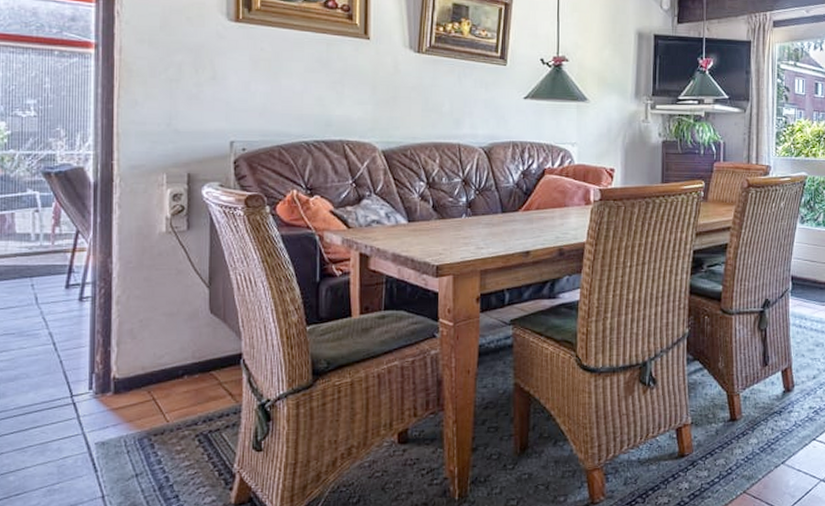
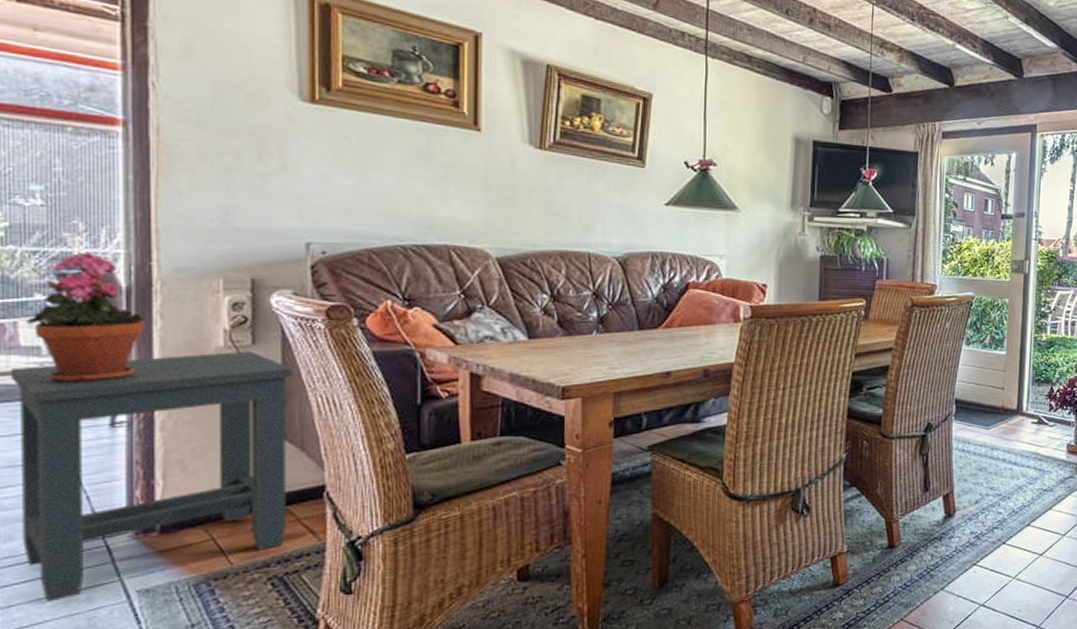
side table: none [7,235,219,451] -> present [9,351,293,602]
potted plant: none [20,154,109,265] -> present [25,252,147,384]

